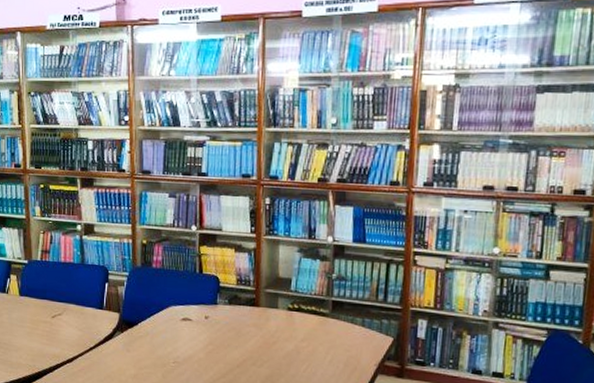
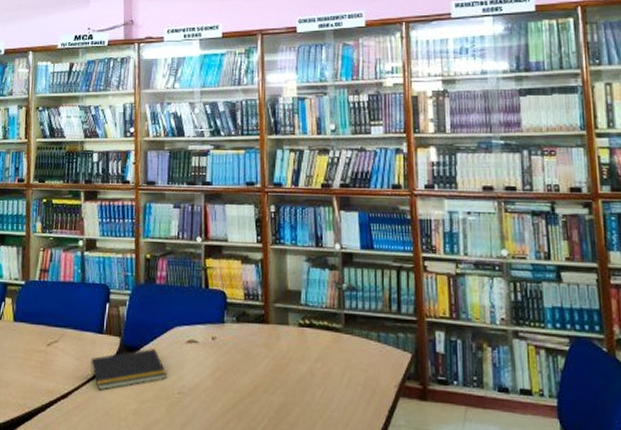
notepad: none [92,324,164,358] -> present [90,349,168,391]

